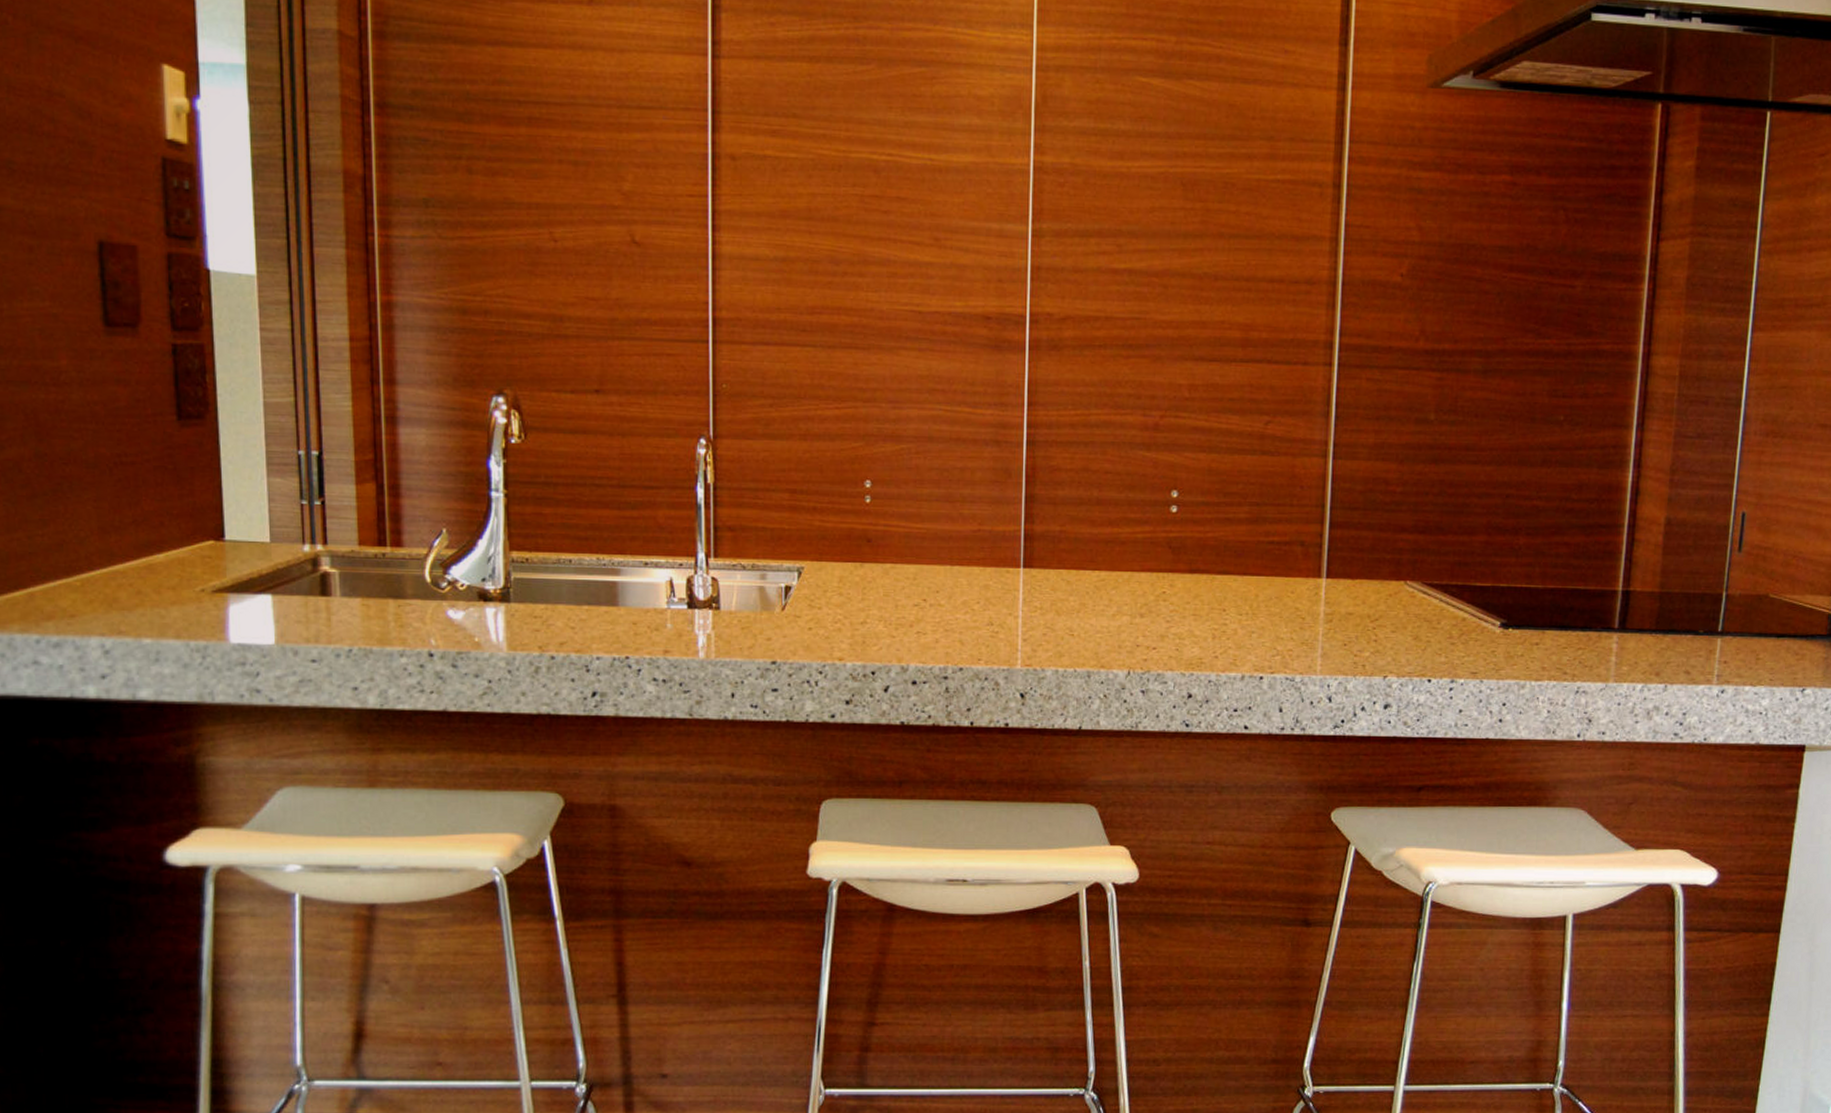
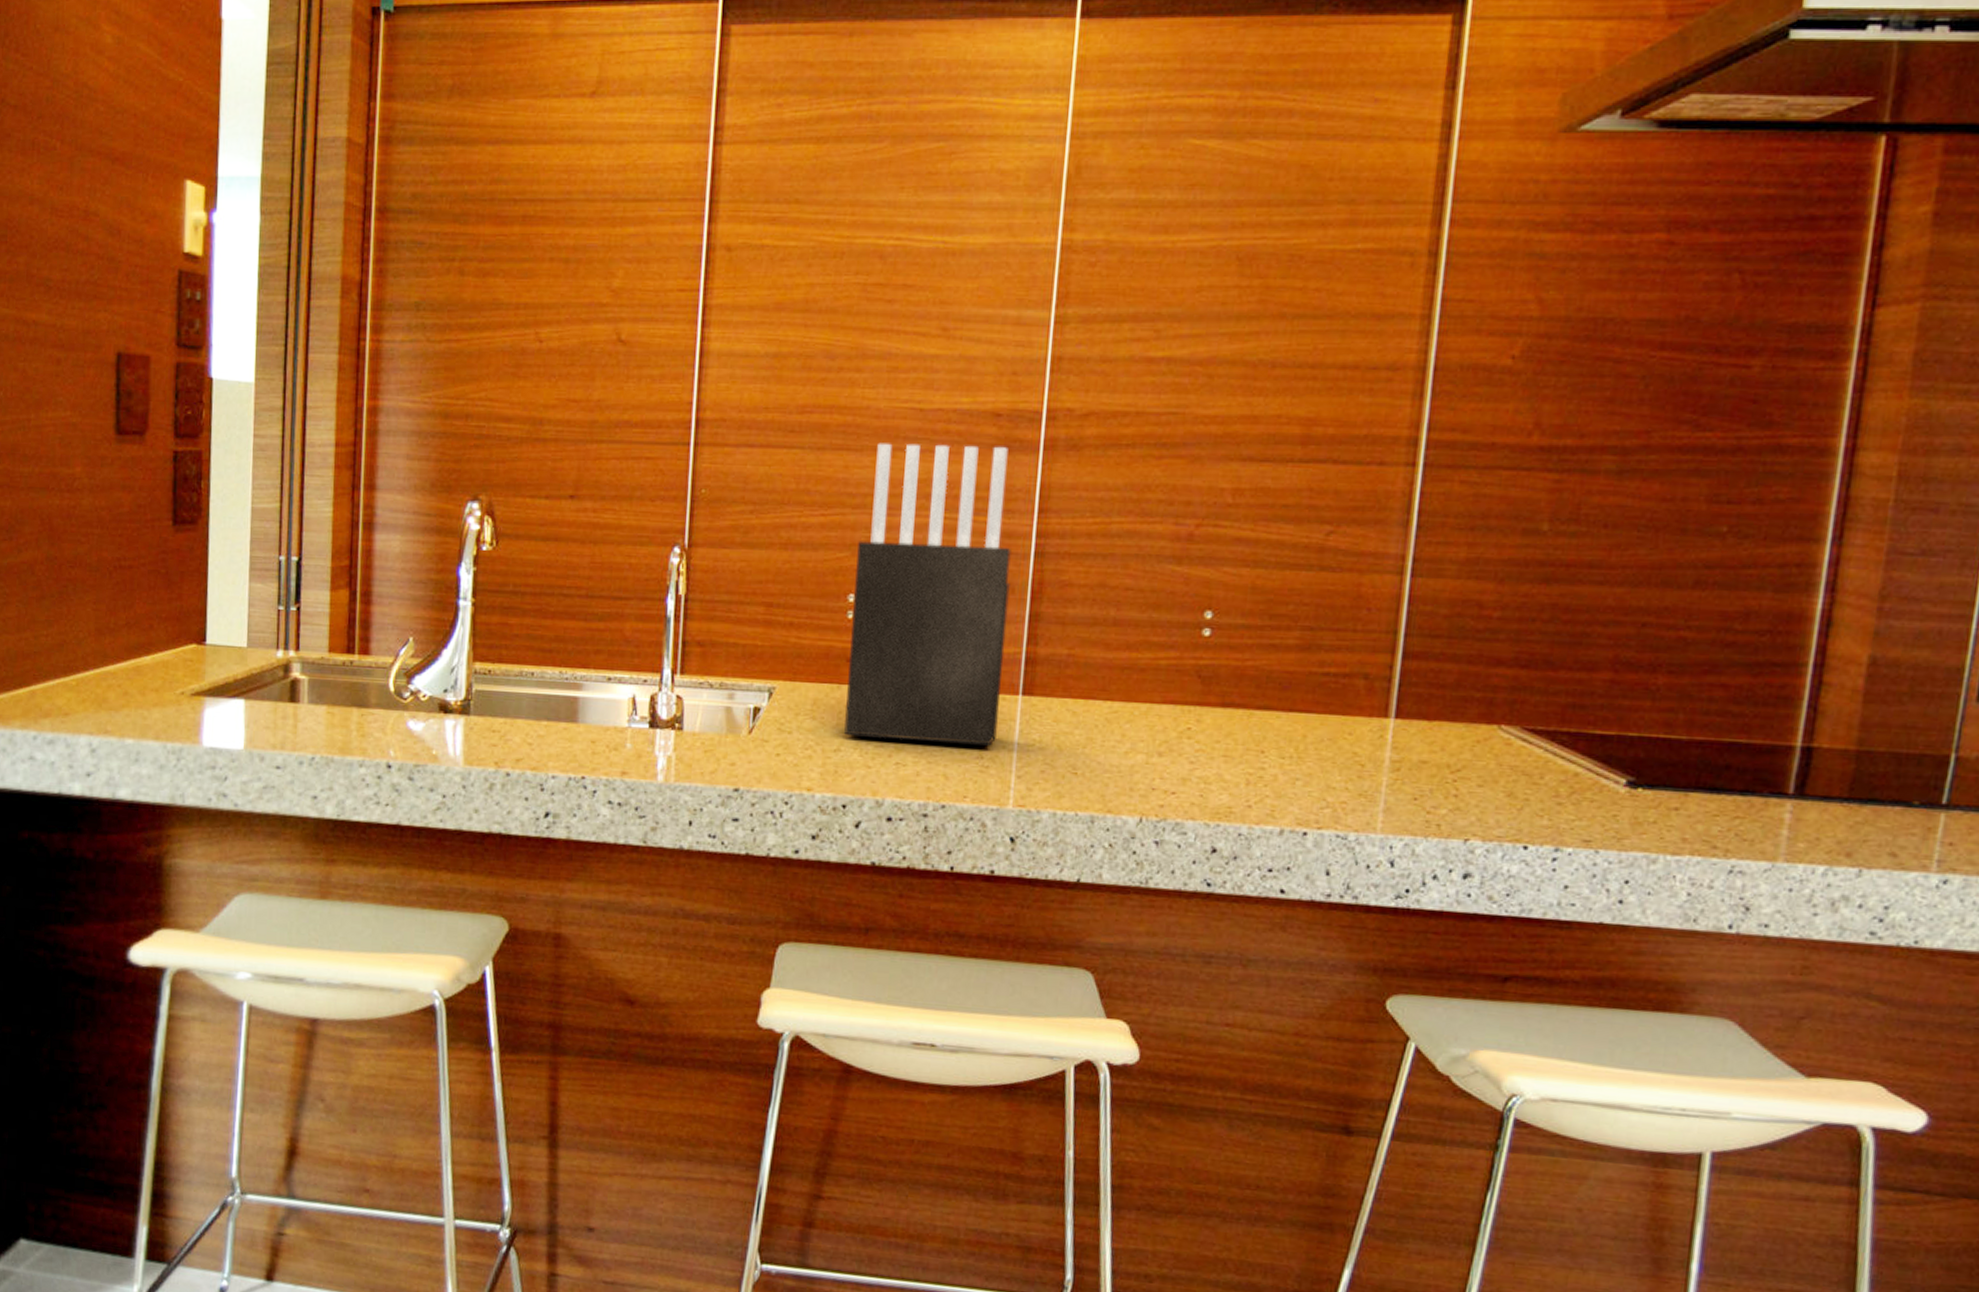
knife block: none [869,342,1007,614] -> present [844,443,1011,746]

